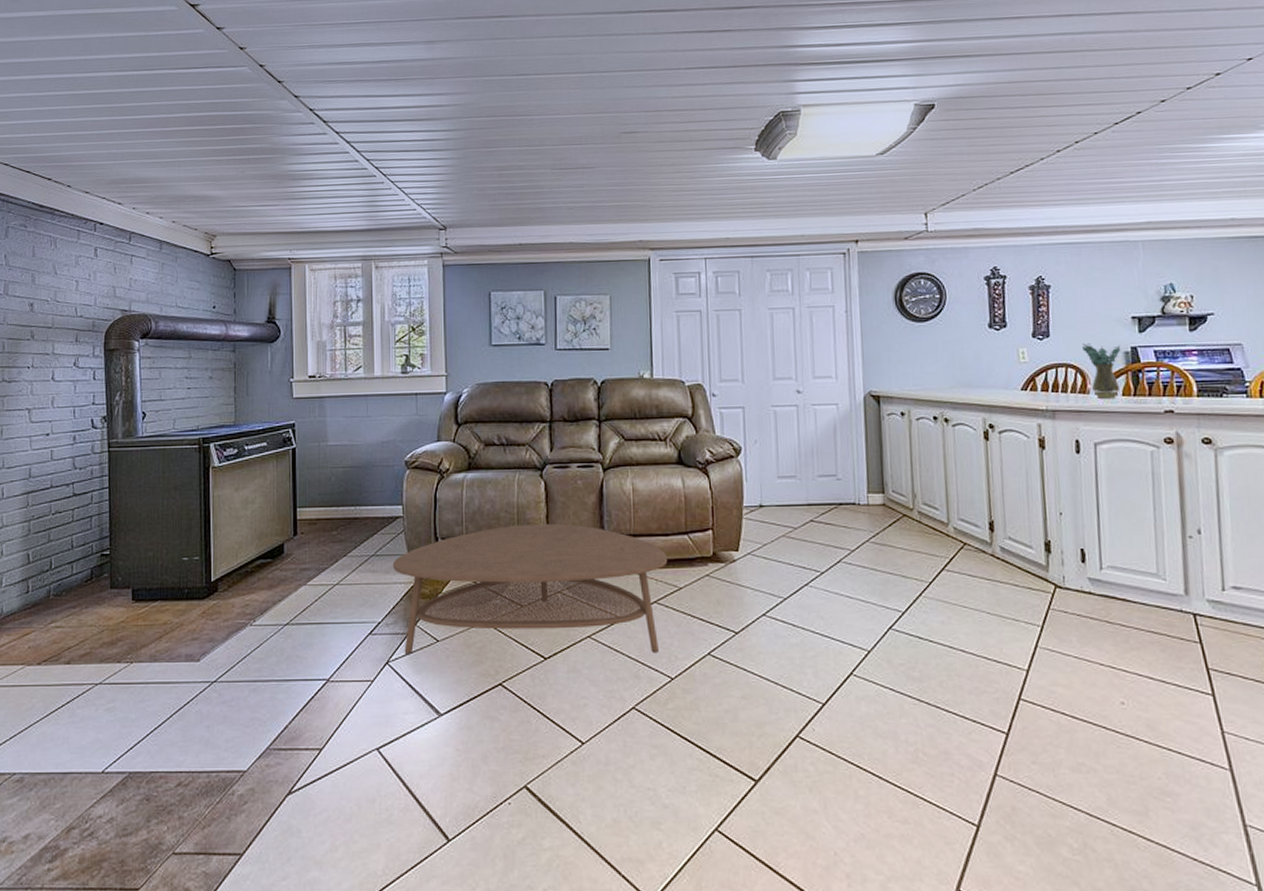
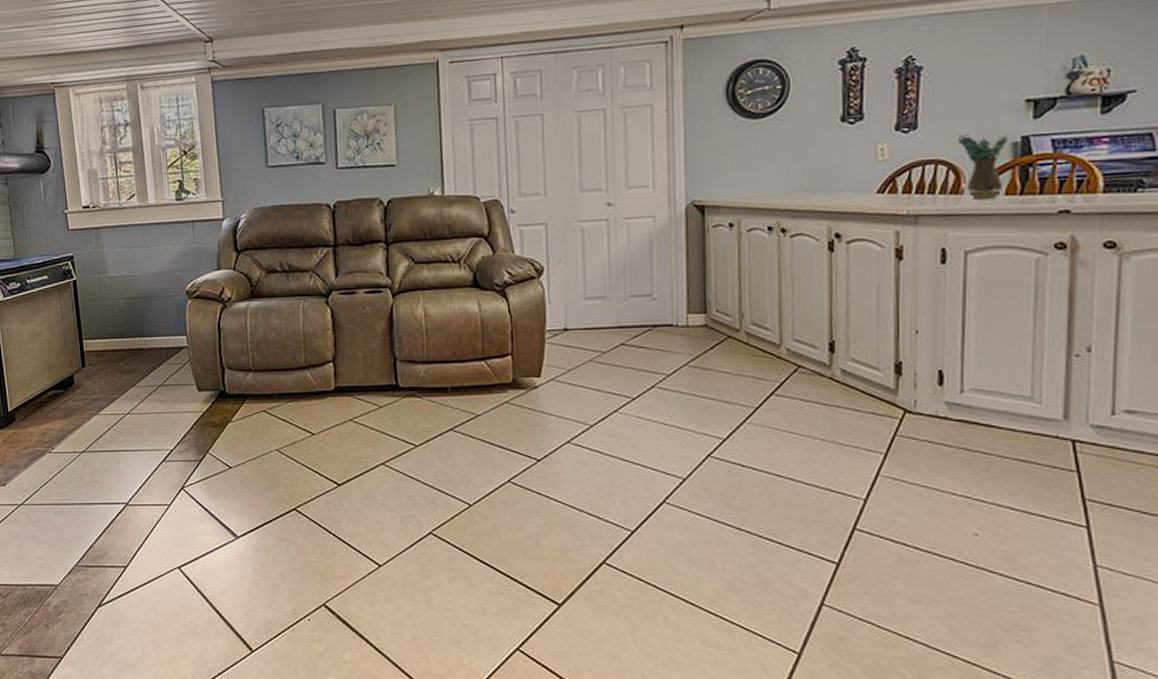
coffee table: present [392,524,668,655] -> none [180,351,464,481]

